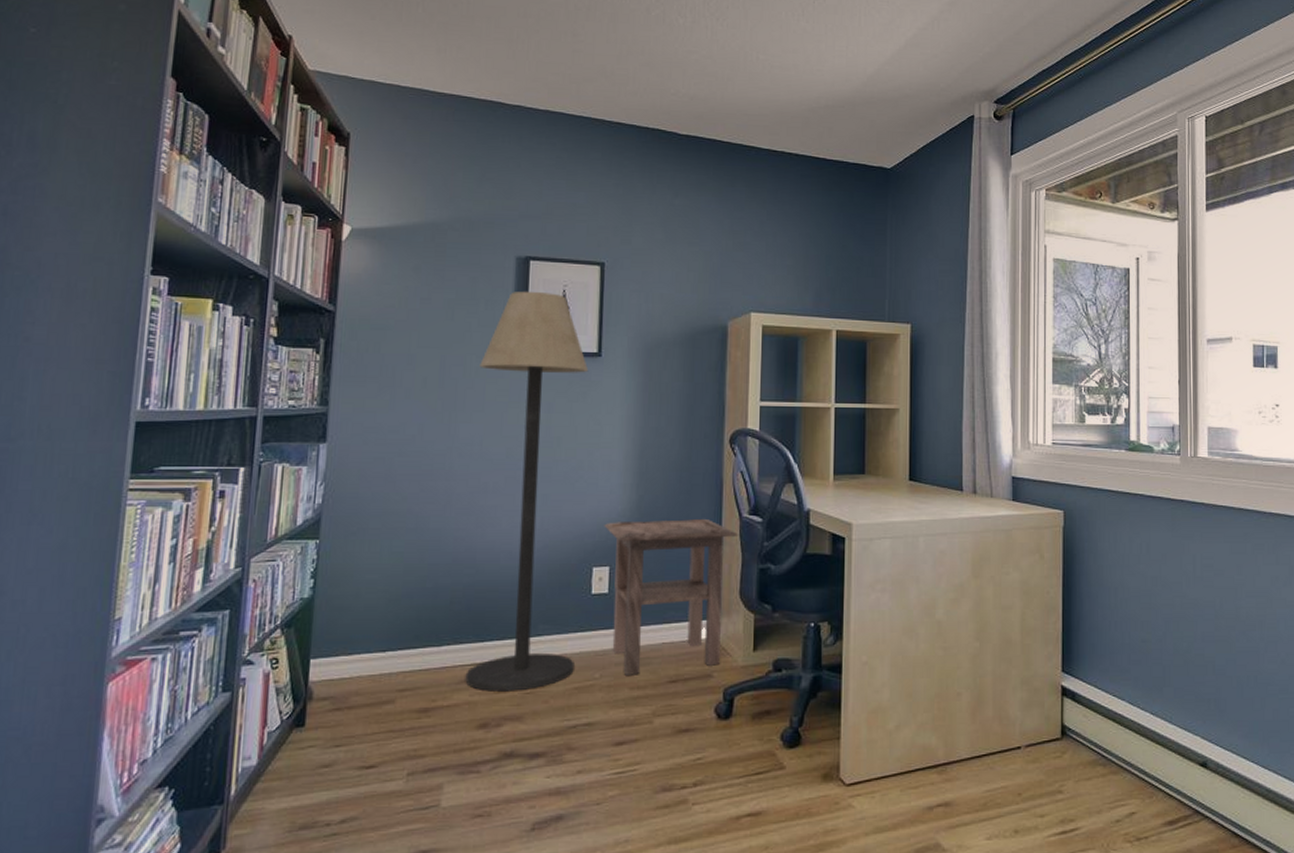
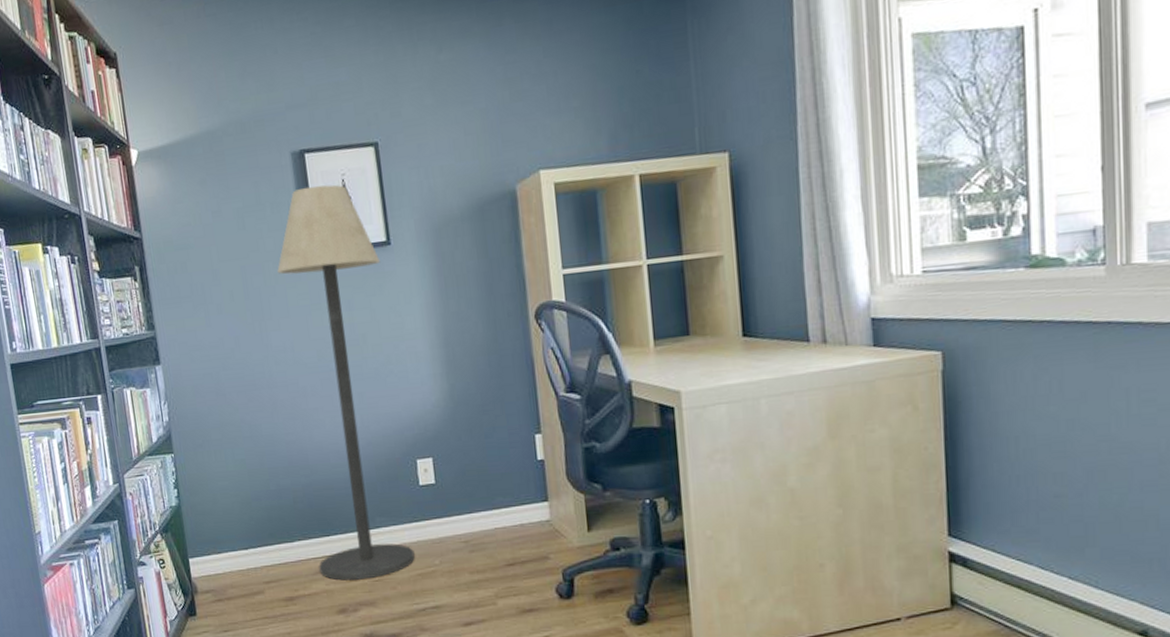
side table: present [604,518,739,675] -> none [421,401,558,561]

